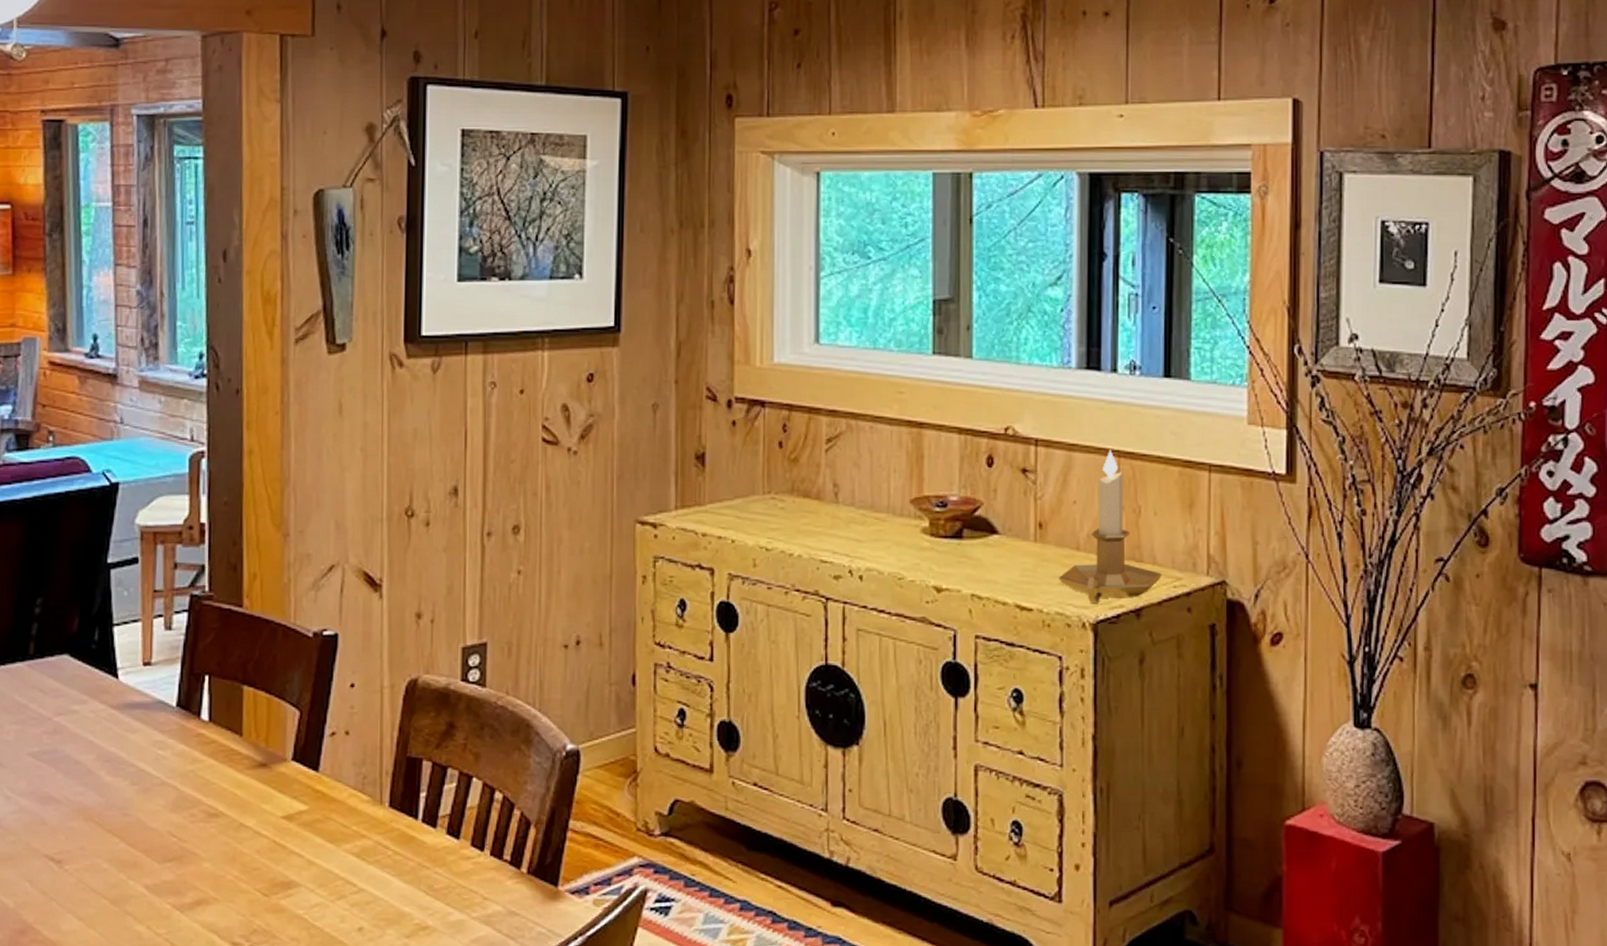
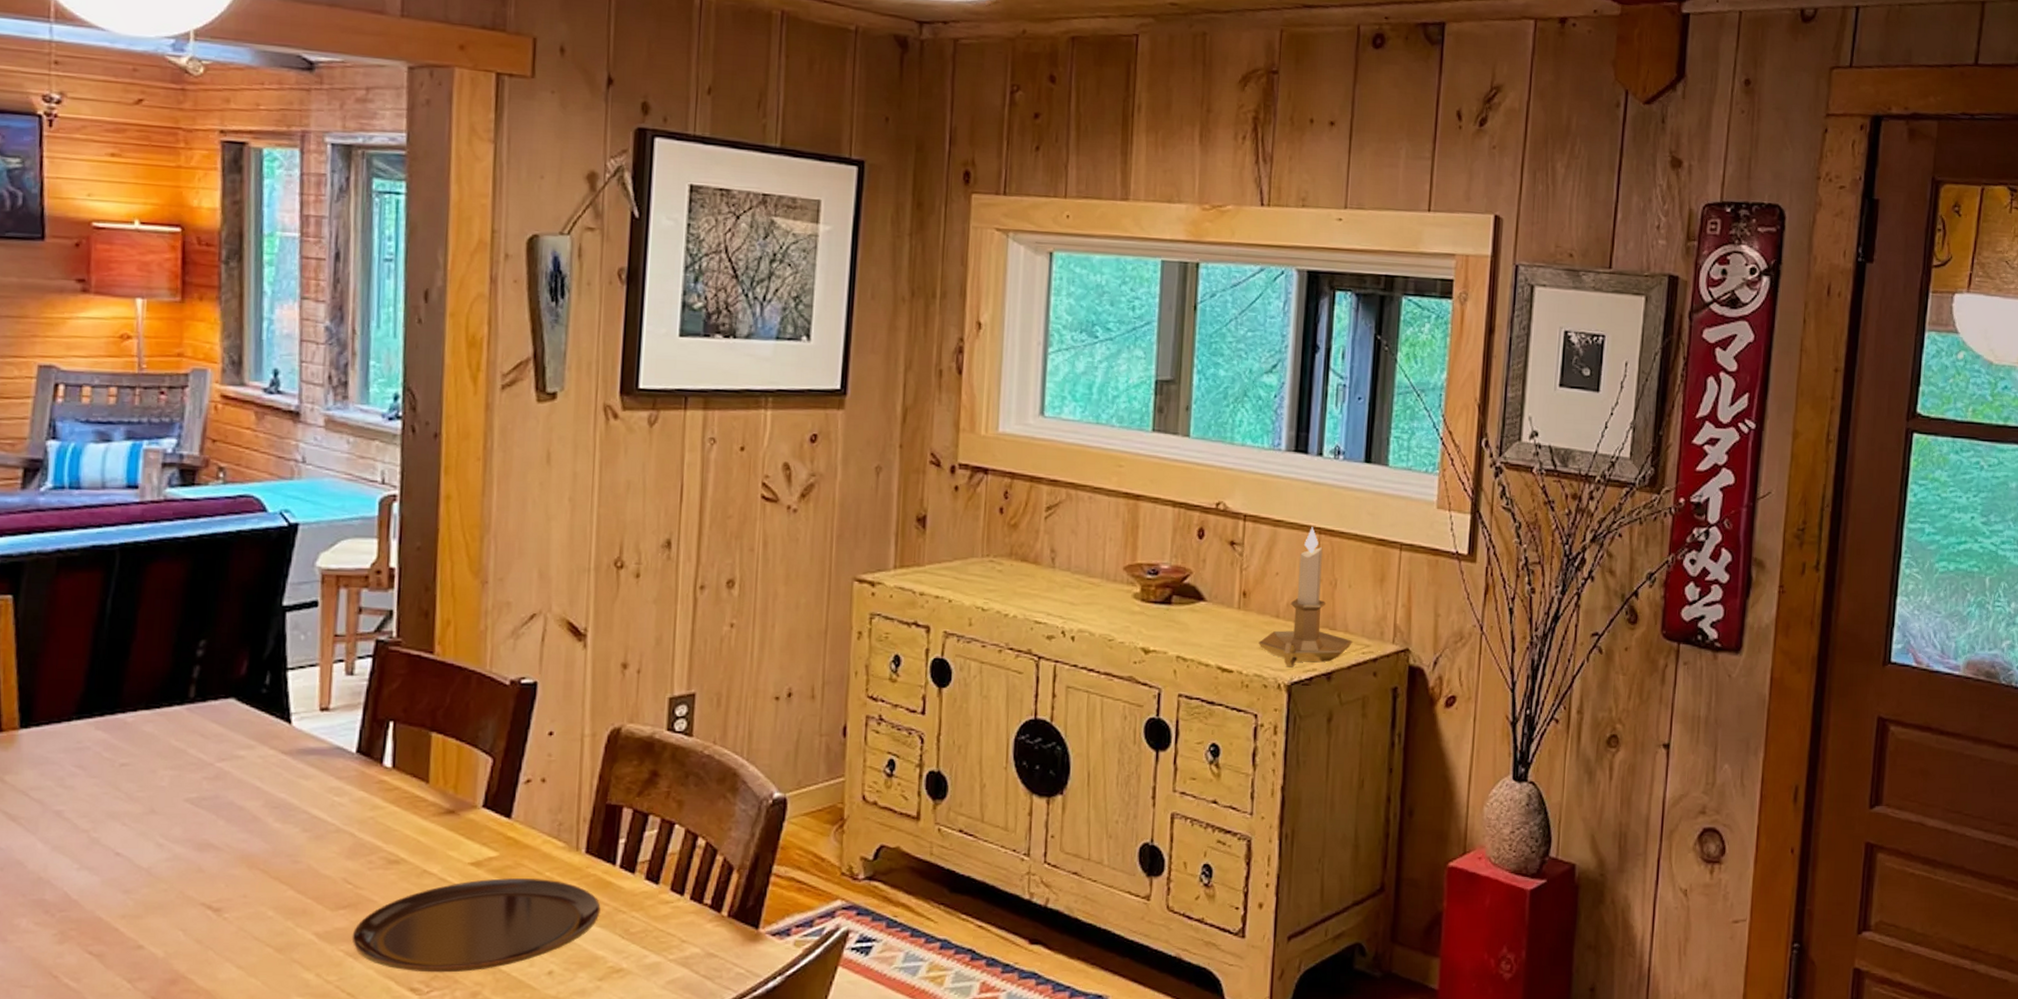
plate: none [178,832,405,927] -> present [352,878,601,973]

